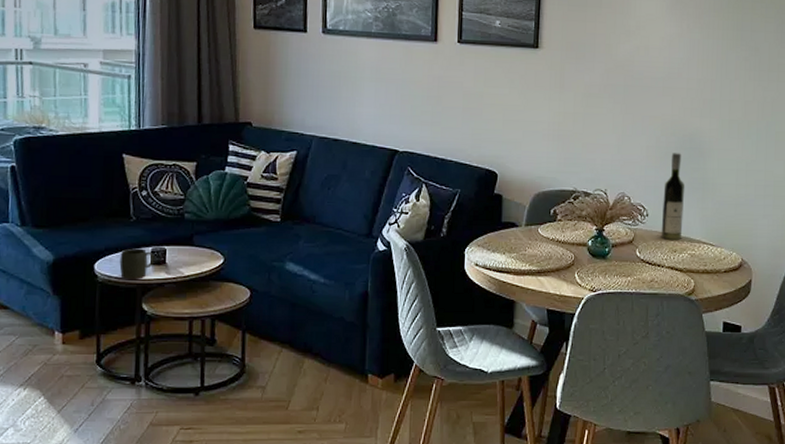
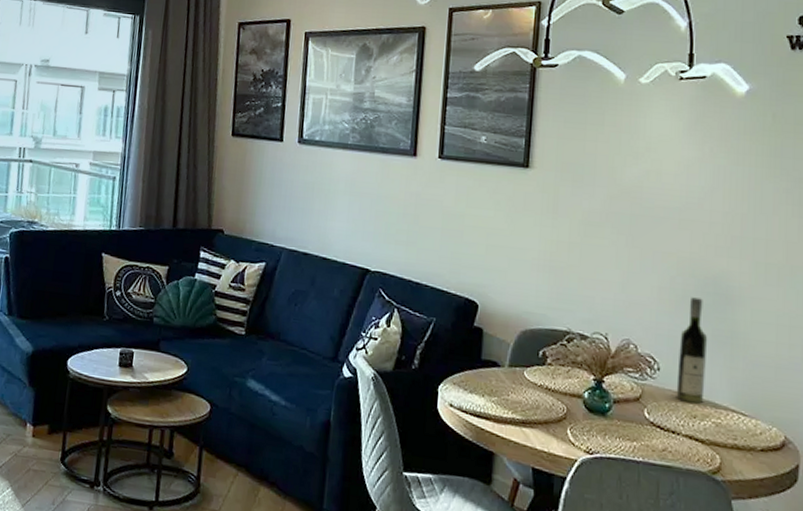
mug: present [119,248,155,279] -> none [90,347,123,380]

